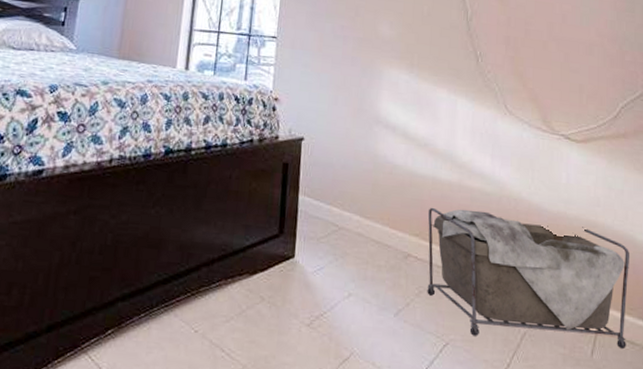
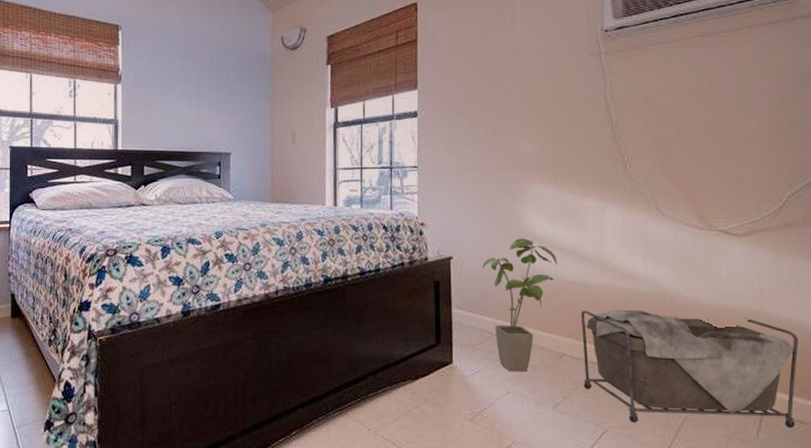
house plant: none [334,124,409,272] -> present [483,238,558,371]

